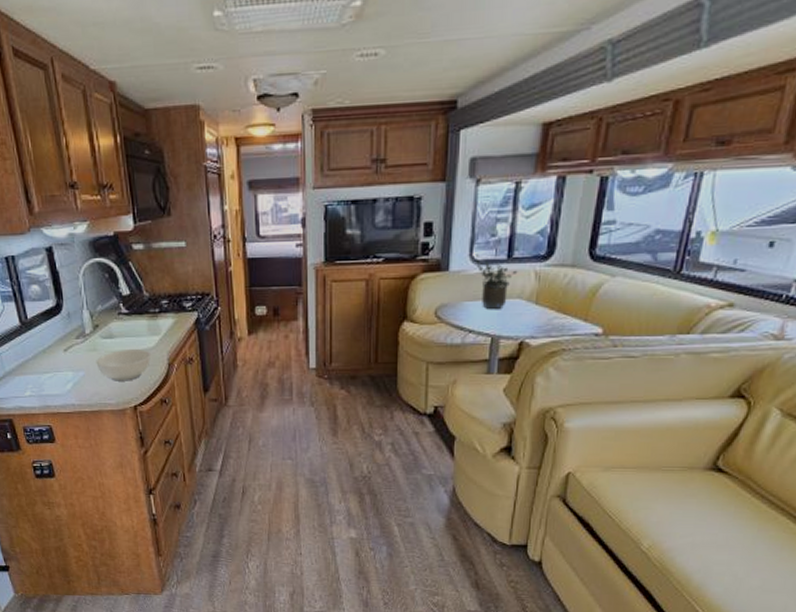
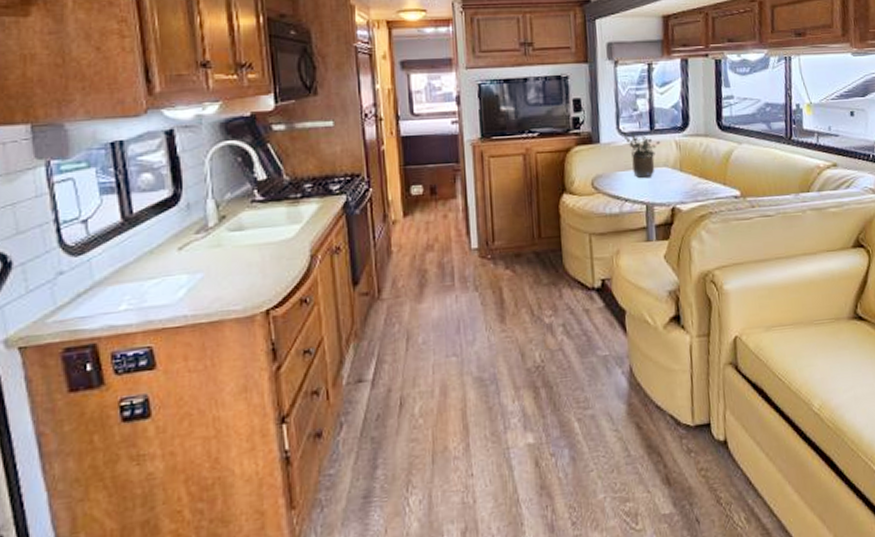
bowl: present [96,350,151,381] -> none [219,241,289,282]

